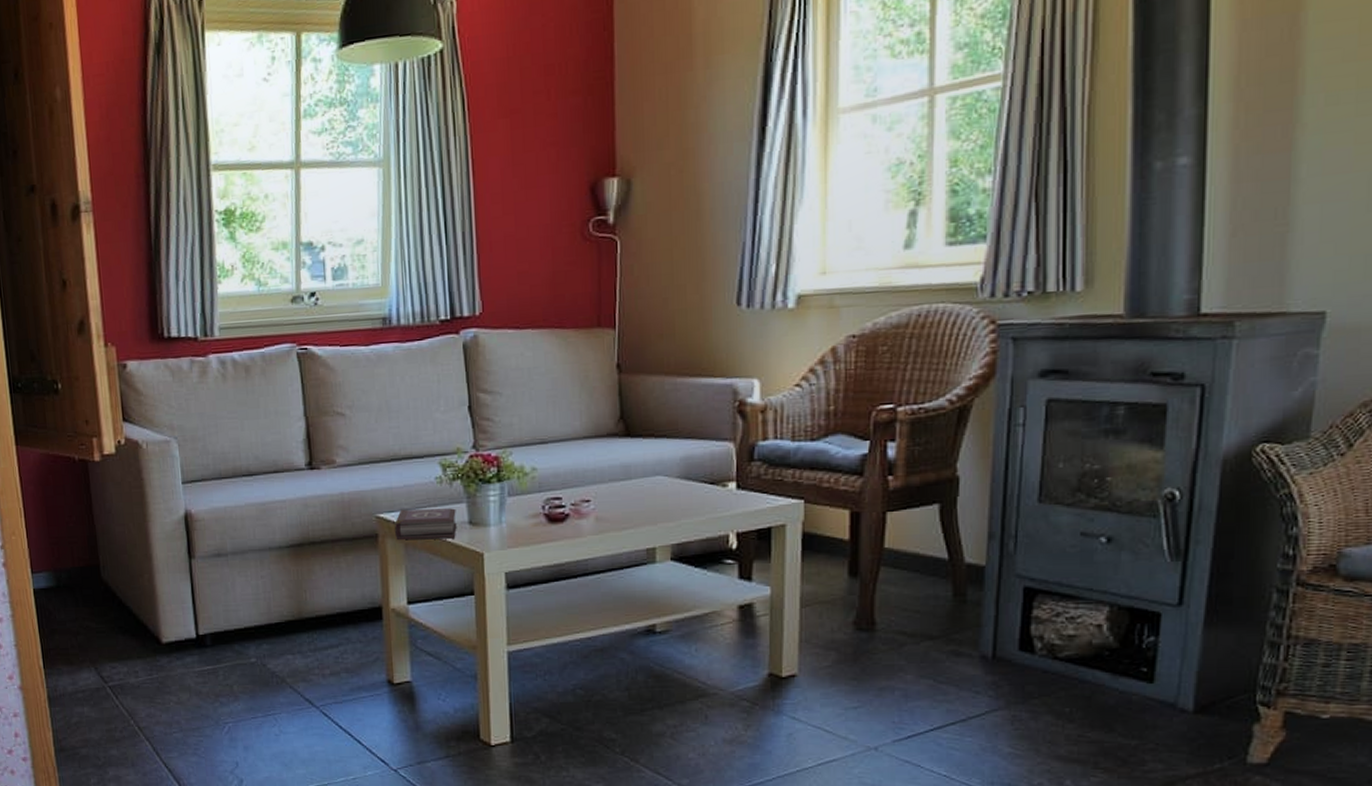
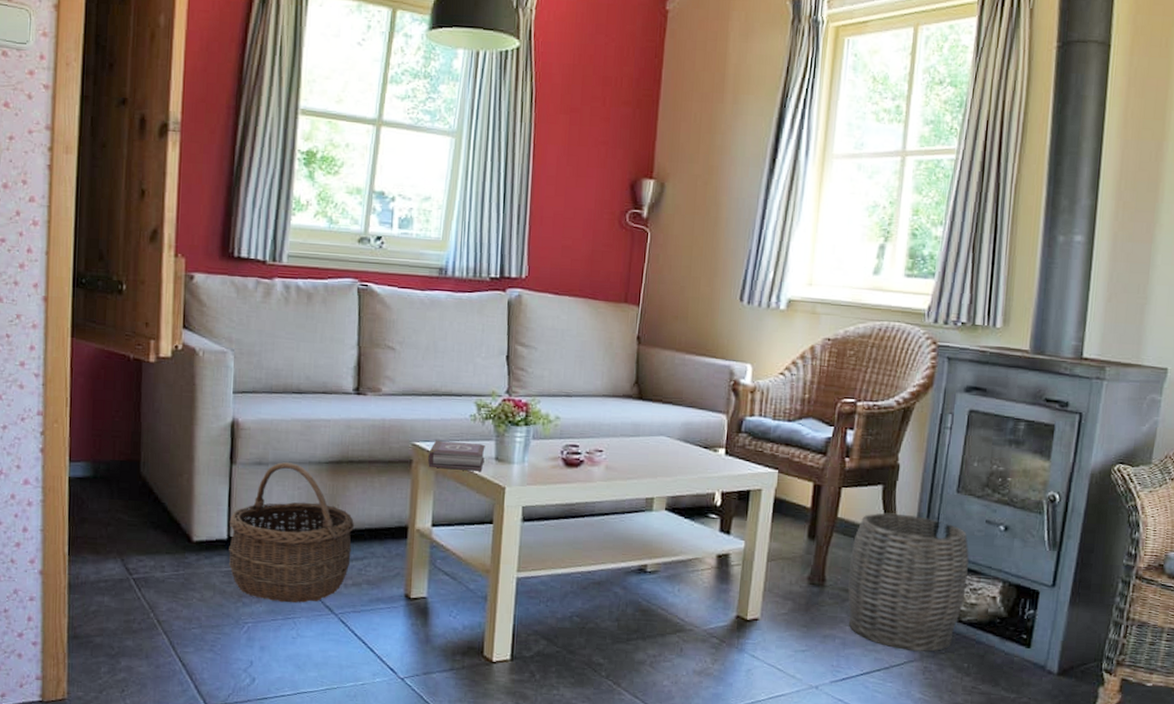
wicker basket: none [195,551,326,699] -> present [228,462,355,603]
woven basket: none [904,535,1062,697] -> present [848,513,969,652]

